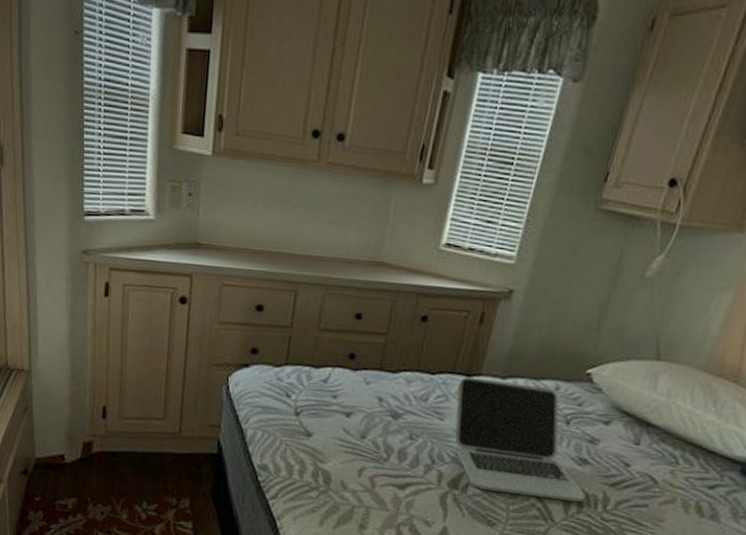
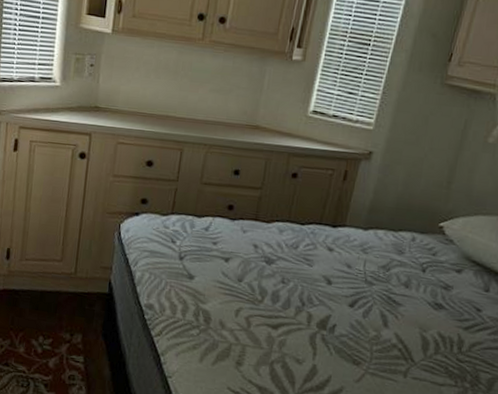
laptop: present [455,377,585,503] -> none [322,227,442,345]

